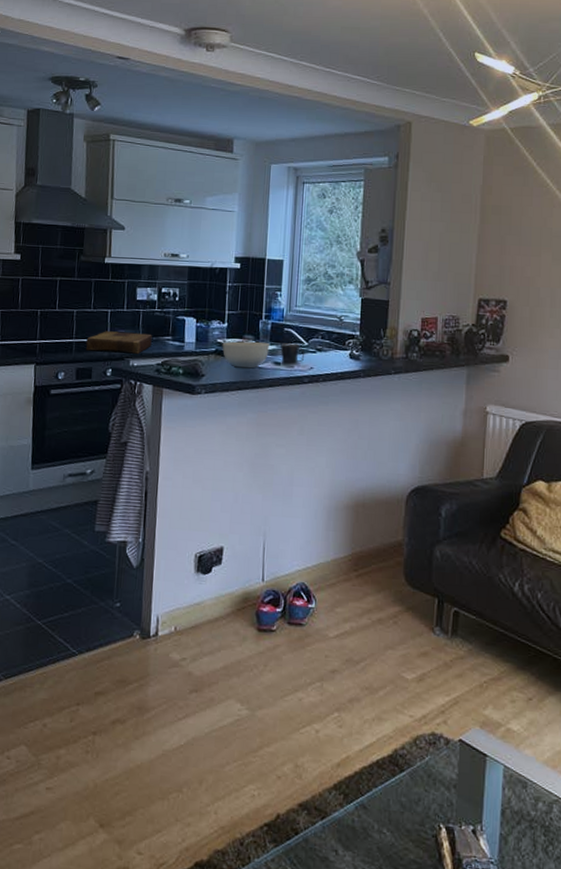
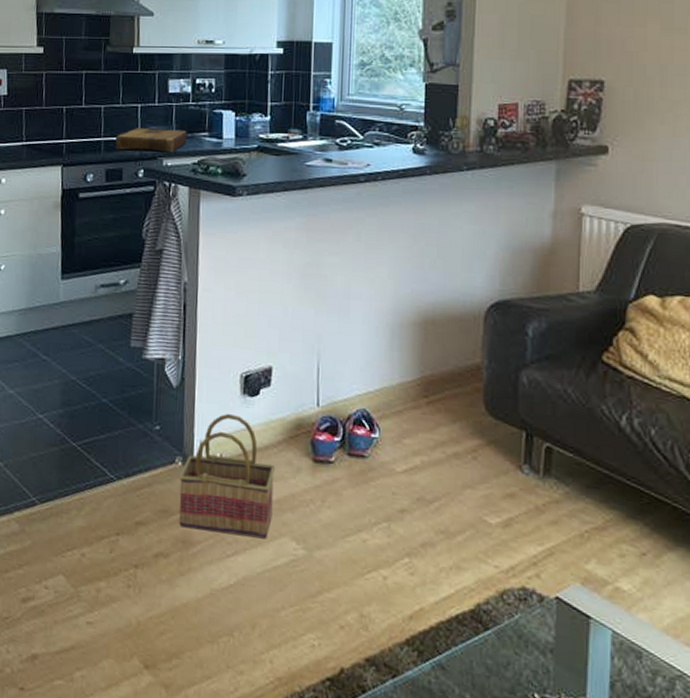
basket: none [135,589,224,702] -> present [179,413,276,539]
bowl: present [222,341,269,370] -> none [265,136,319,168]
mug: present [280,343,305,366] -> none [331,137,360,163]

